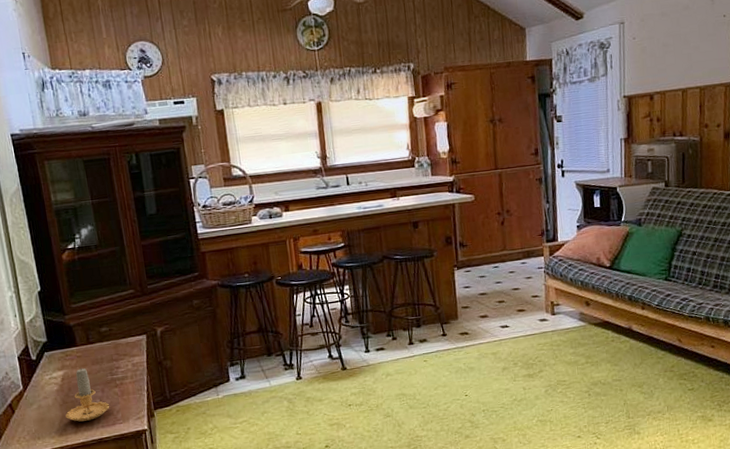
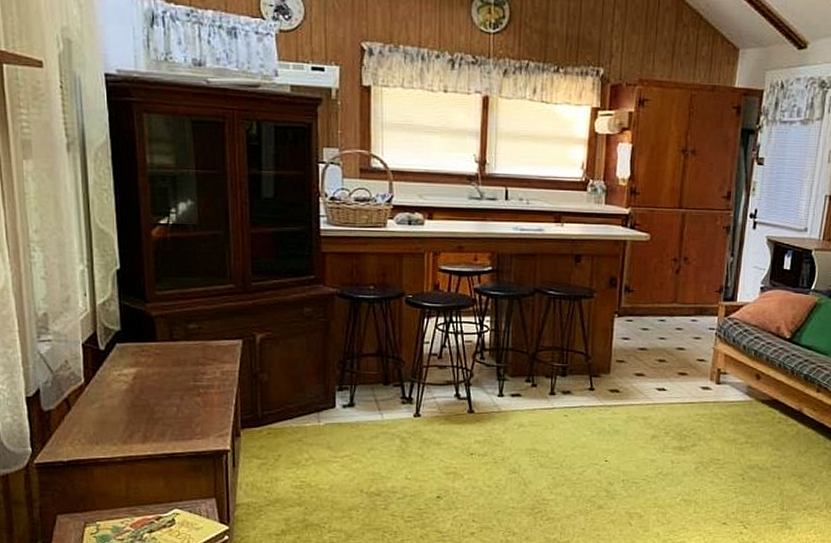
candle: present [65,368,110,422] -> none [133,368,188,431]

